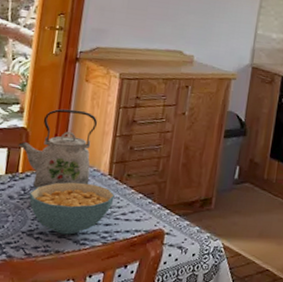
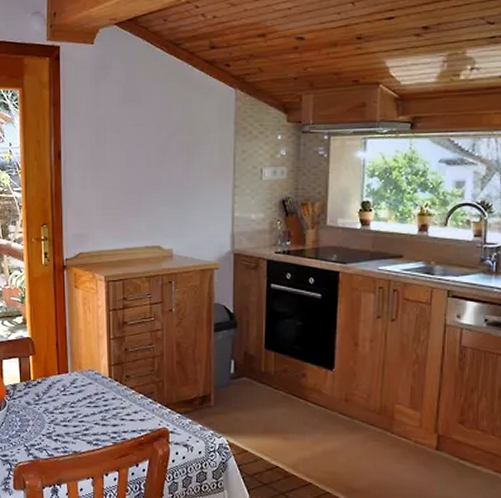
kettle: present [18,108,98,189] -> none [26,316,93,395]
cereal bowl: present [29,182,115,235] -> none [43,386,117,436]

